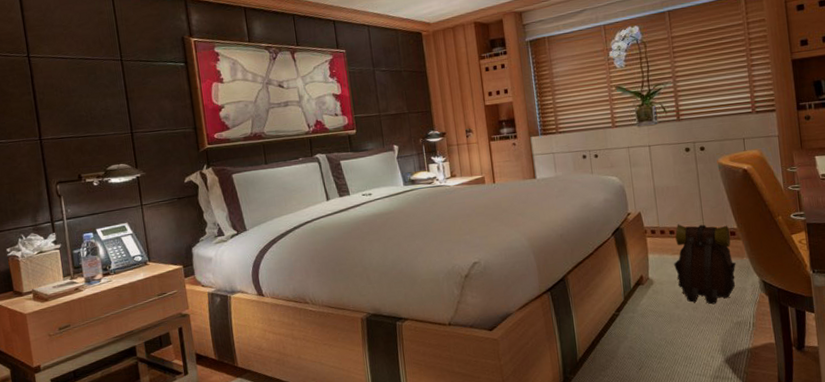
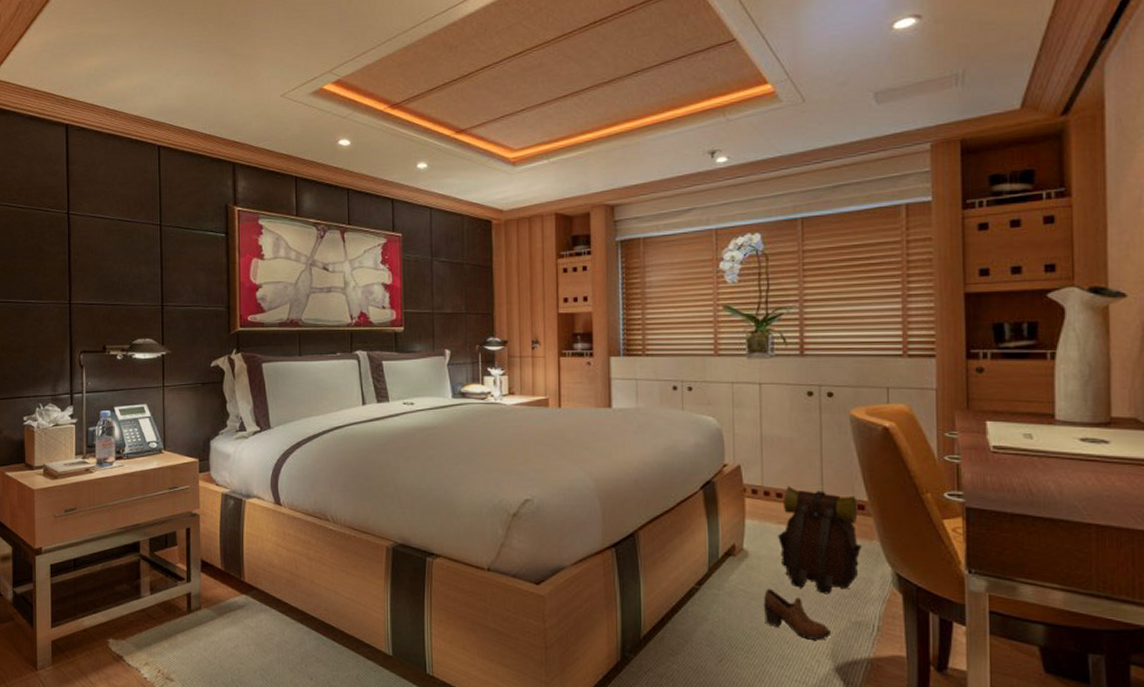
shoe: none [668,306,721,342] -> present [763,588,832,640]

